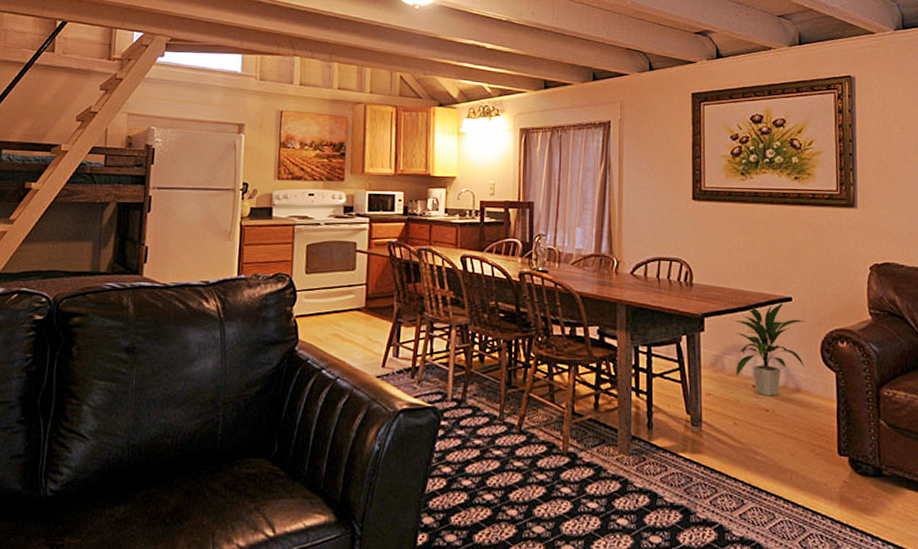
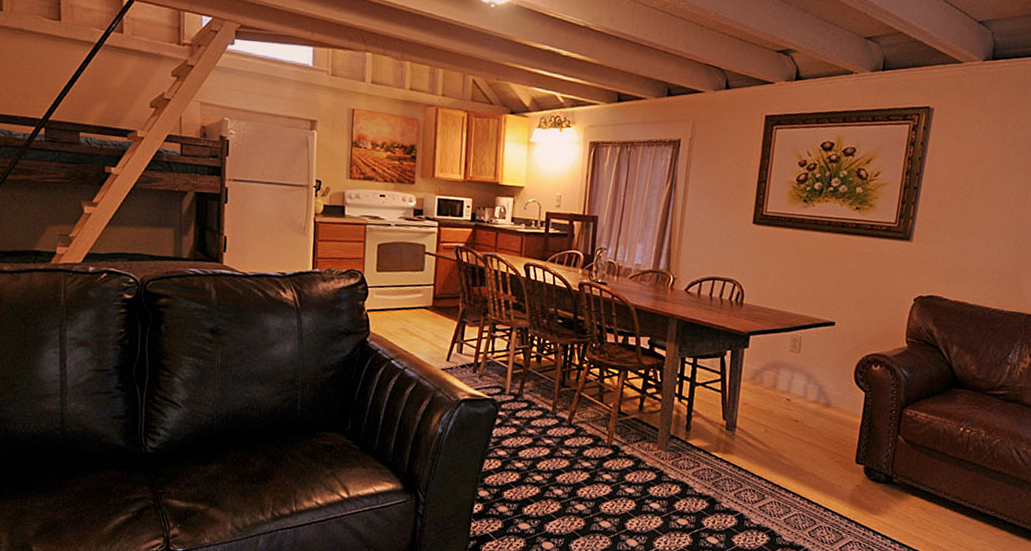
indoor plant: present [733,301,806,397] -> none [772,325,845,410]

